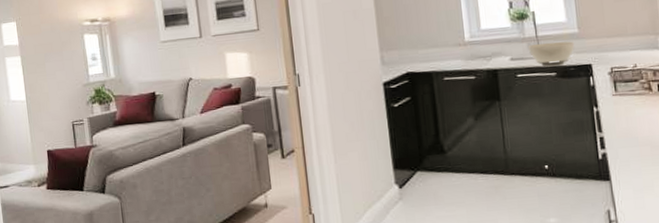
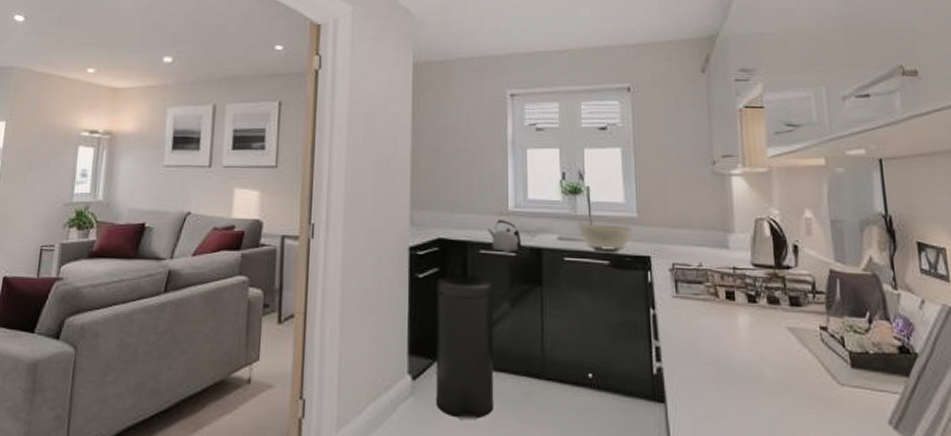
pedal bin: none [410,99,469,214] -> present [435,275,494,421]
kettle: none [449,49,480,77] -> present [488,220,522,252]

